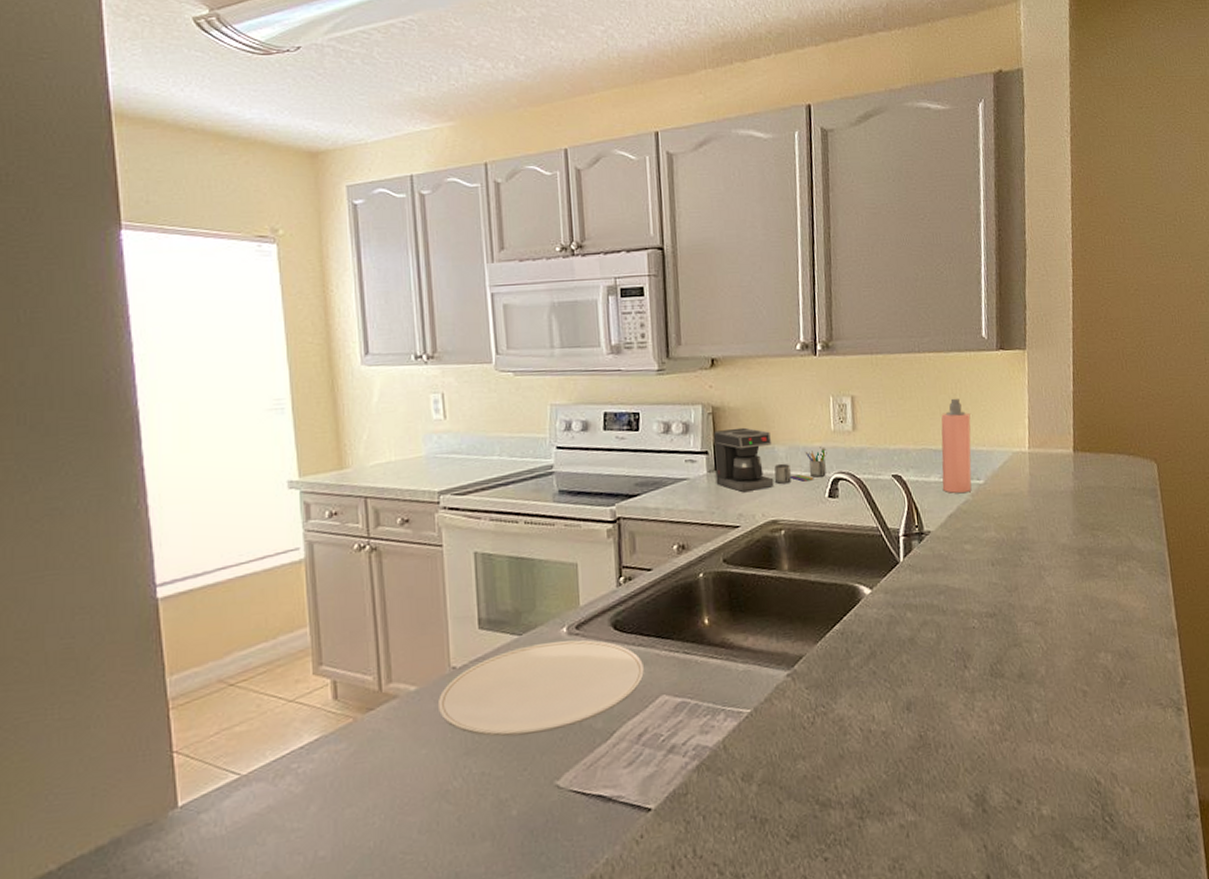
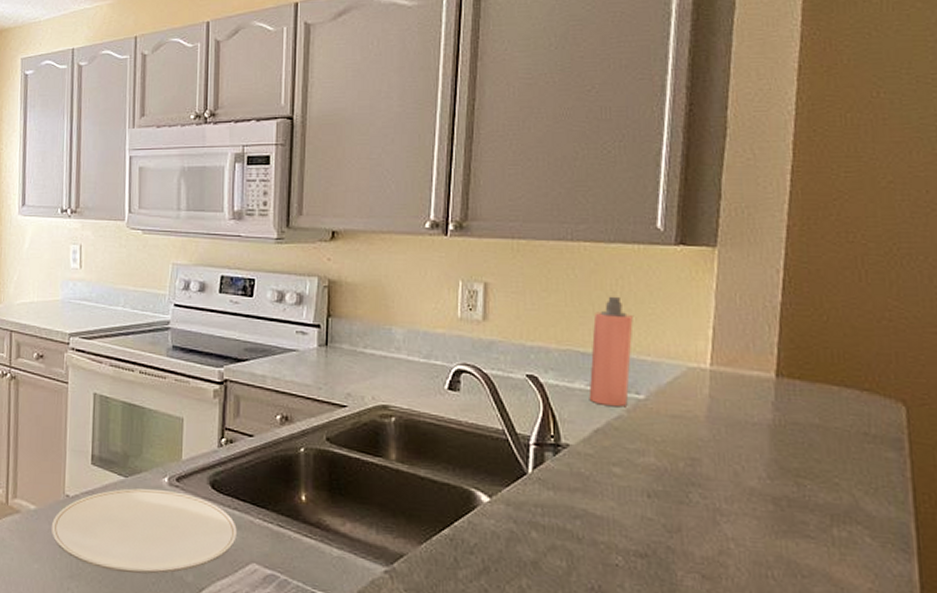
coffee maker: present [713,427,827,493] -> none [326,304,451,372]

